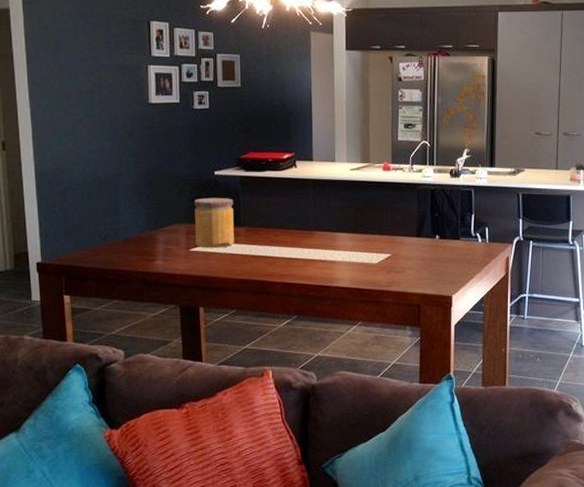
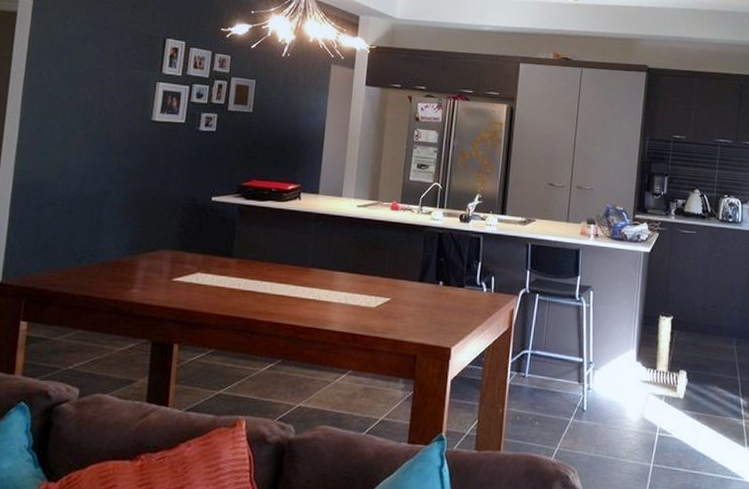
jar: present [194,197,234,248] -> none [180,224,229,280]

